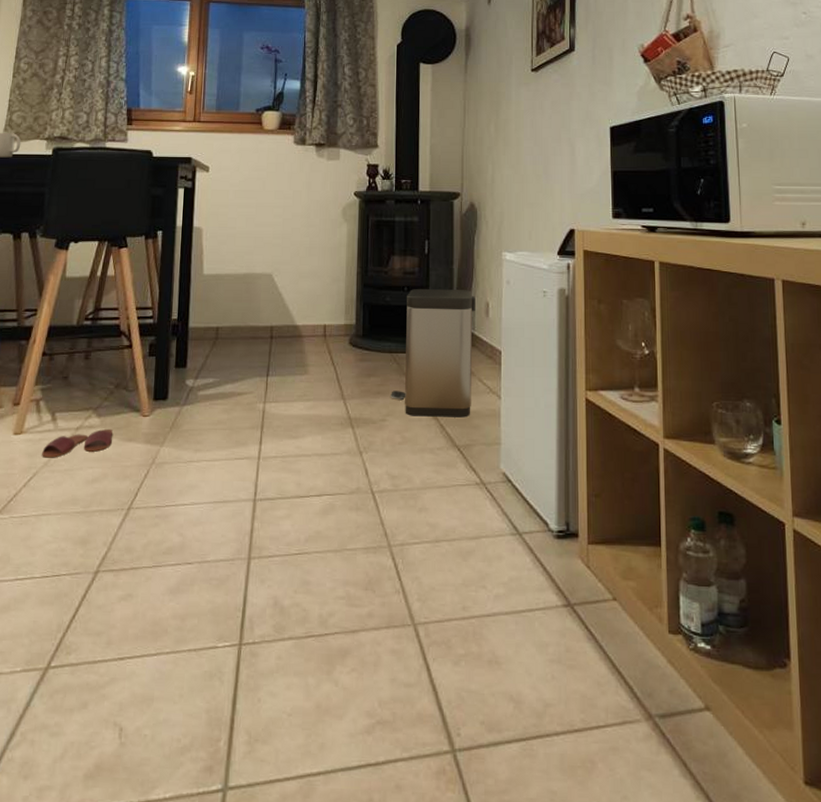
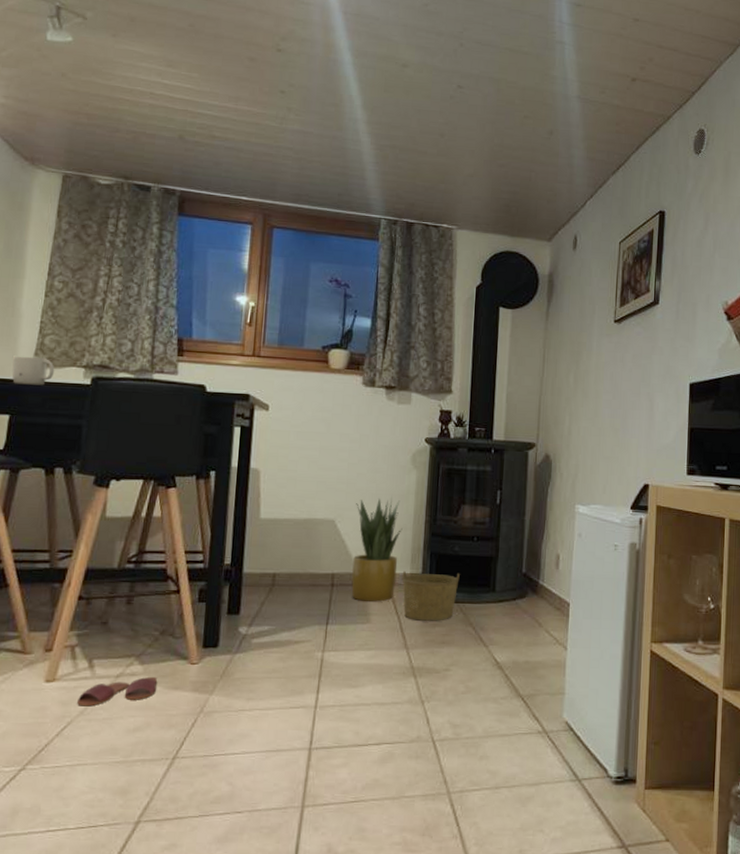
planter: none [289,250,336,353] -> present [351,497,402,602]
basket: none [337,322,392,371] -> present [402,570,460,621]
pedal bin: present [389,288,475,418] -> none [454,539,546,668]

